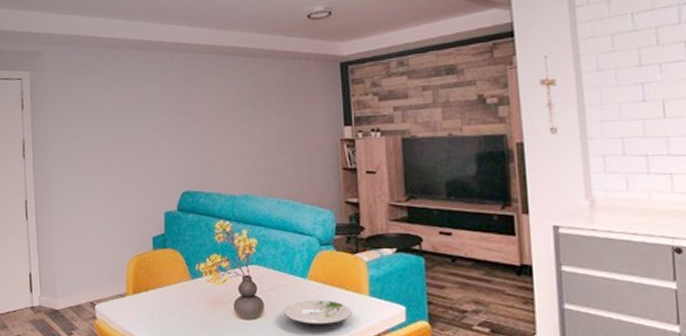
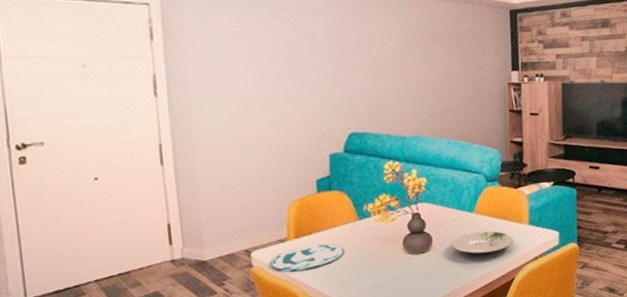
plate: none [111,301,177,326] -> present [270,243,344,271]

